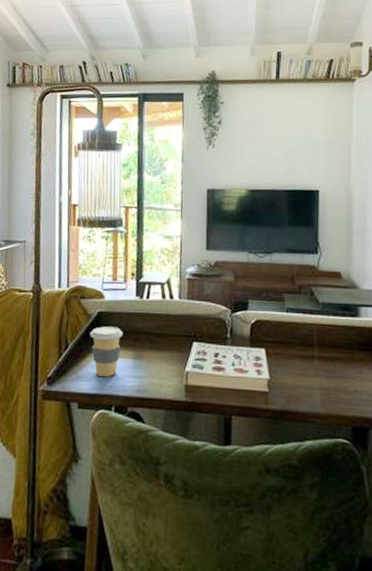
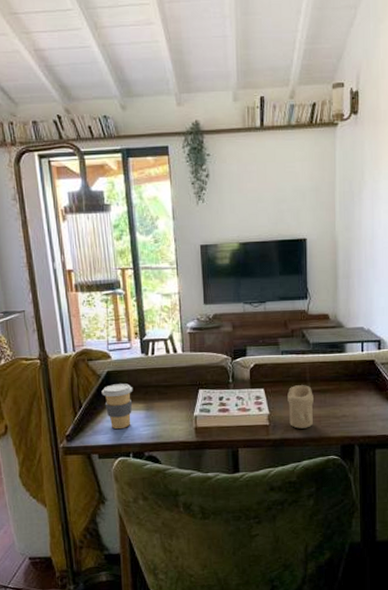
candle: none [291,349,321,401] -> present [287,385,314,429]

